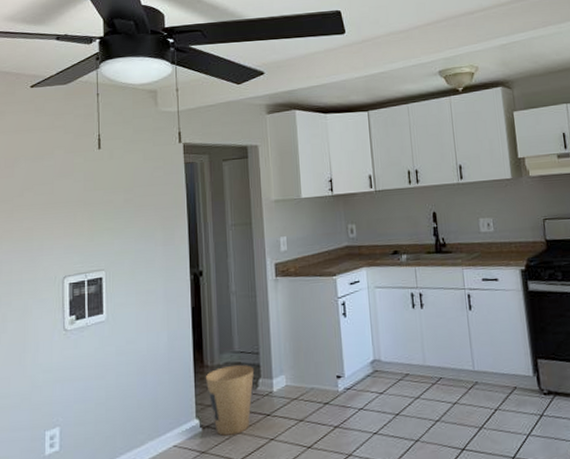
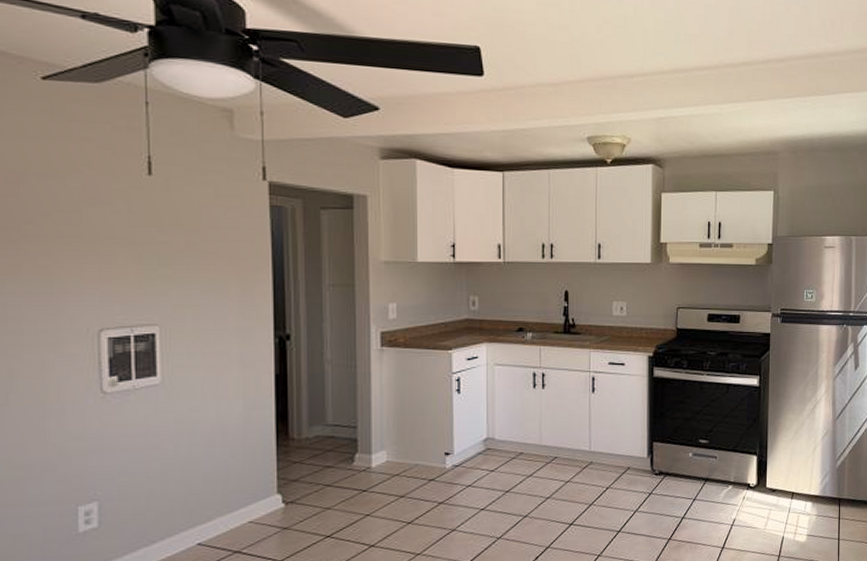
trash can: present [205,365,255,436] -> none [290,439,351,512]

